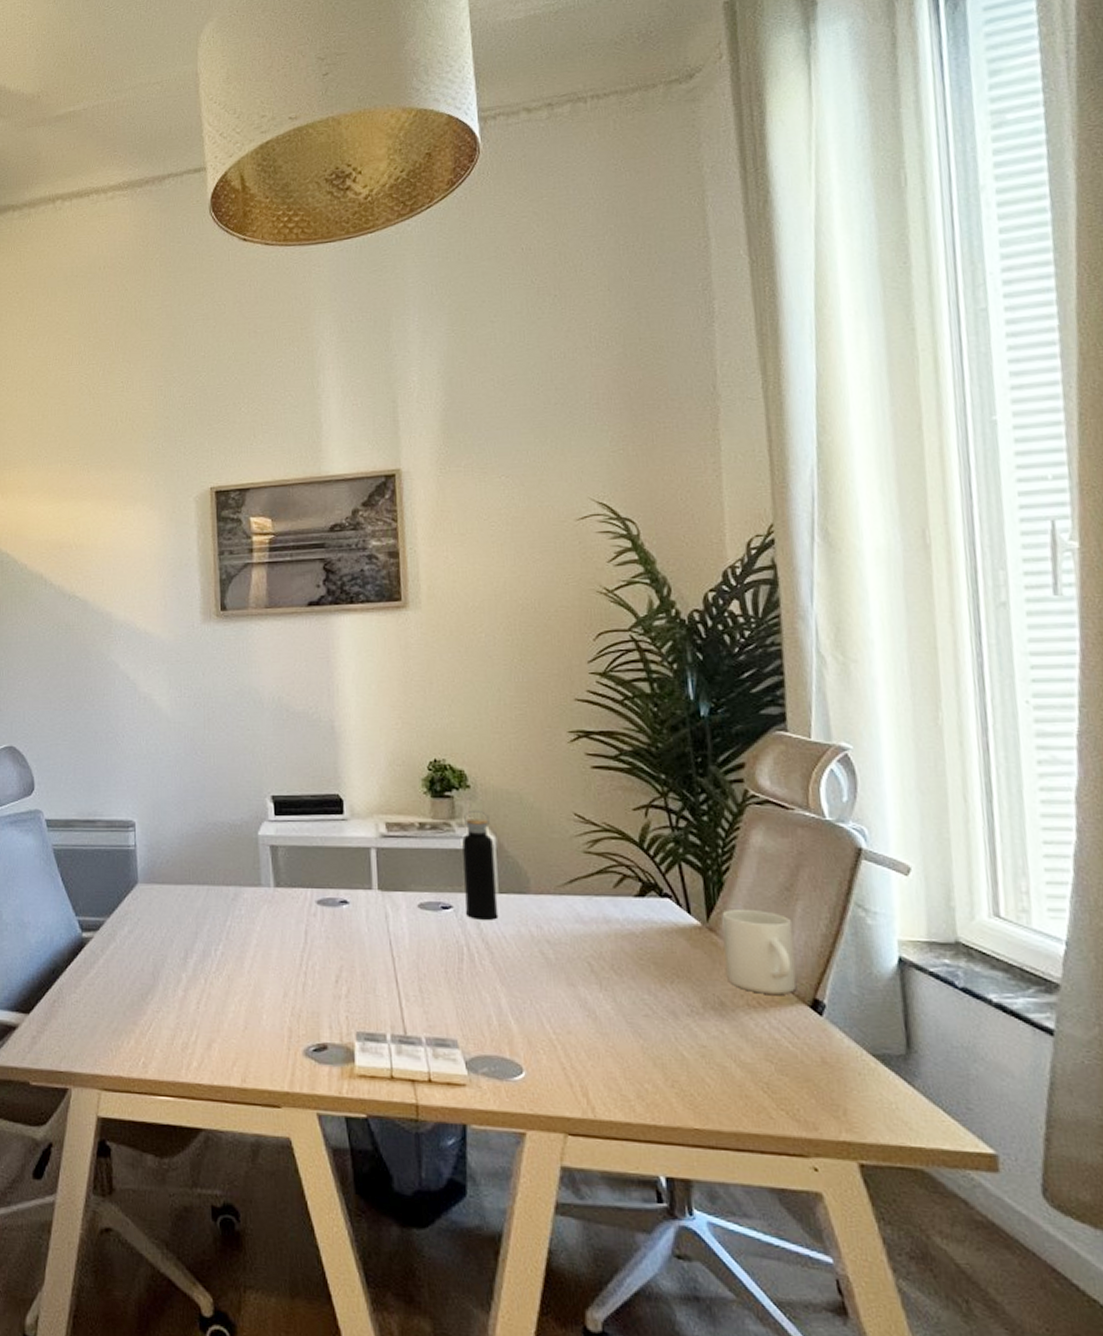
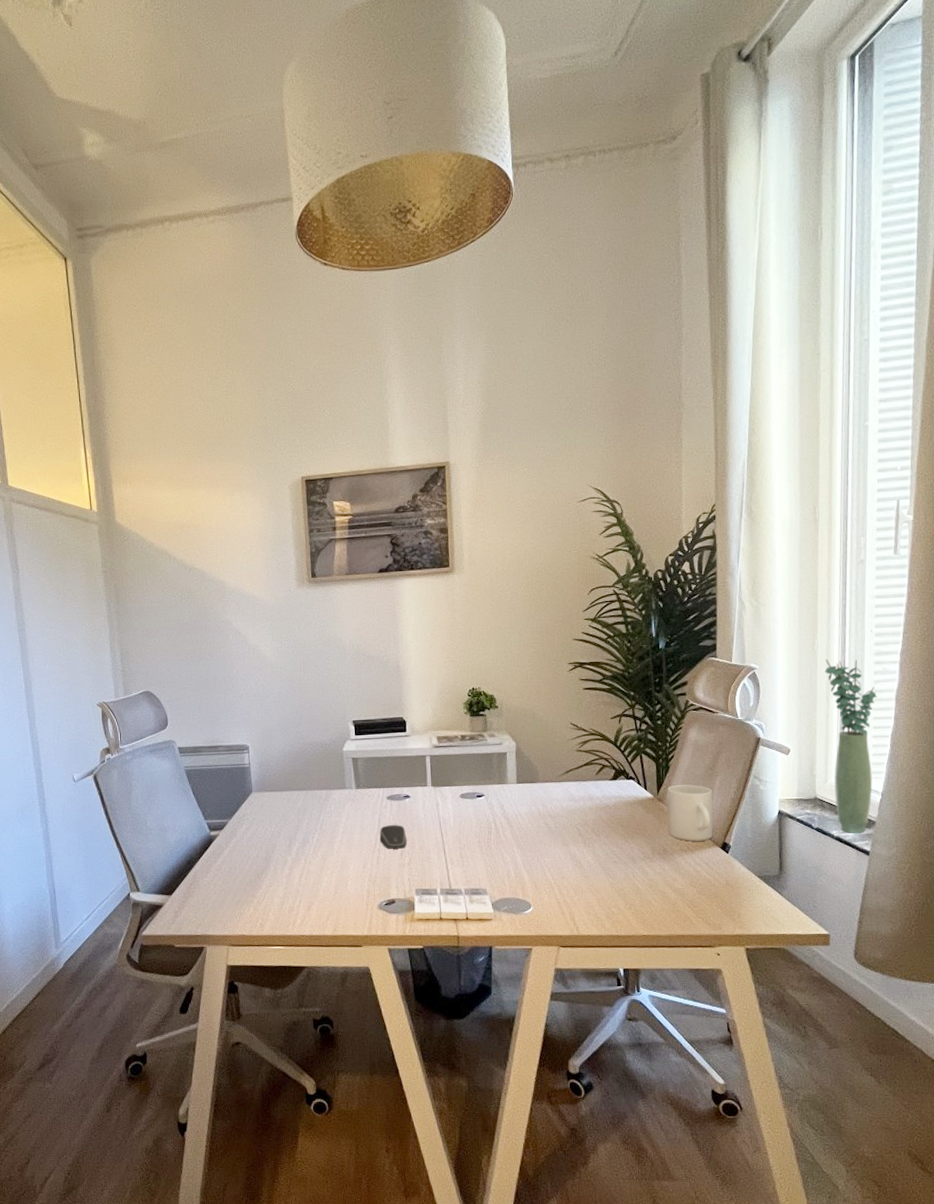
computer mouse: none [306,939,344,974] -> present [379,825,407,849]
water bottle: present [462,810,499,921] -> none [492,724,517,804]
vase: none [957,739,1051,1002] -> present [825,659,878,834]

